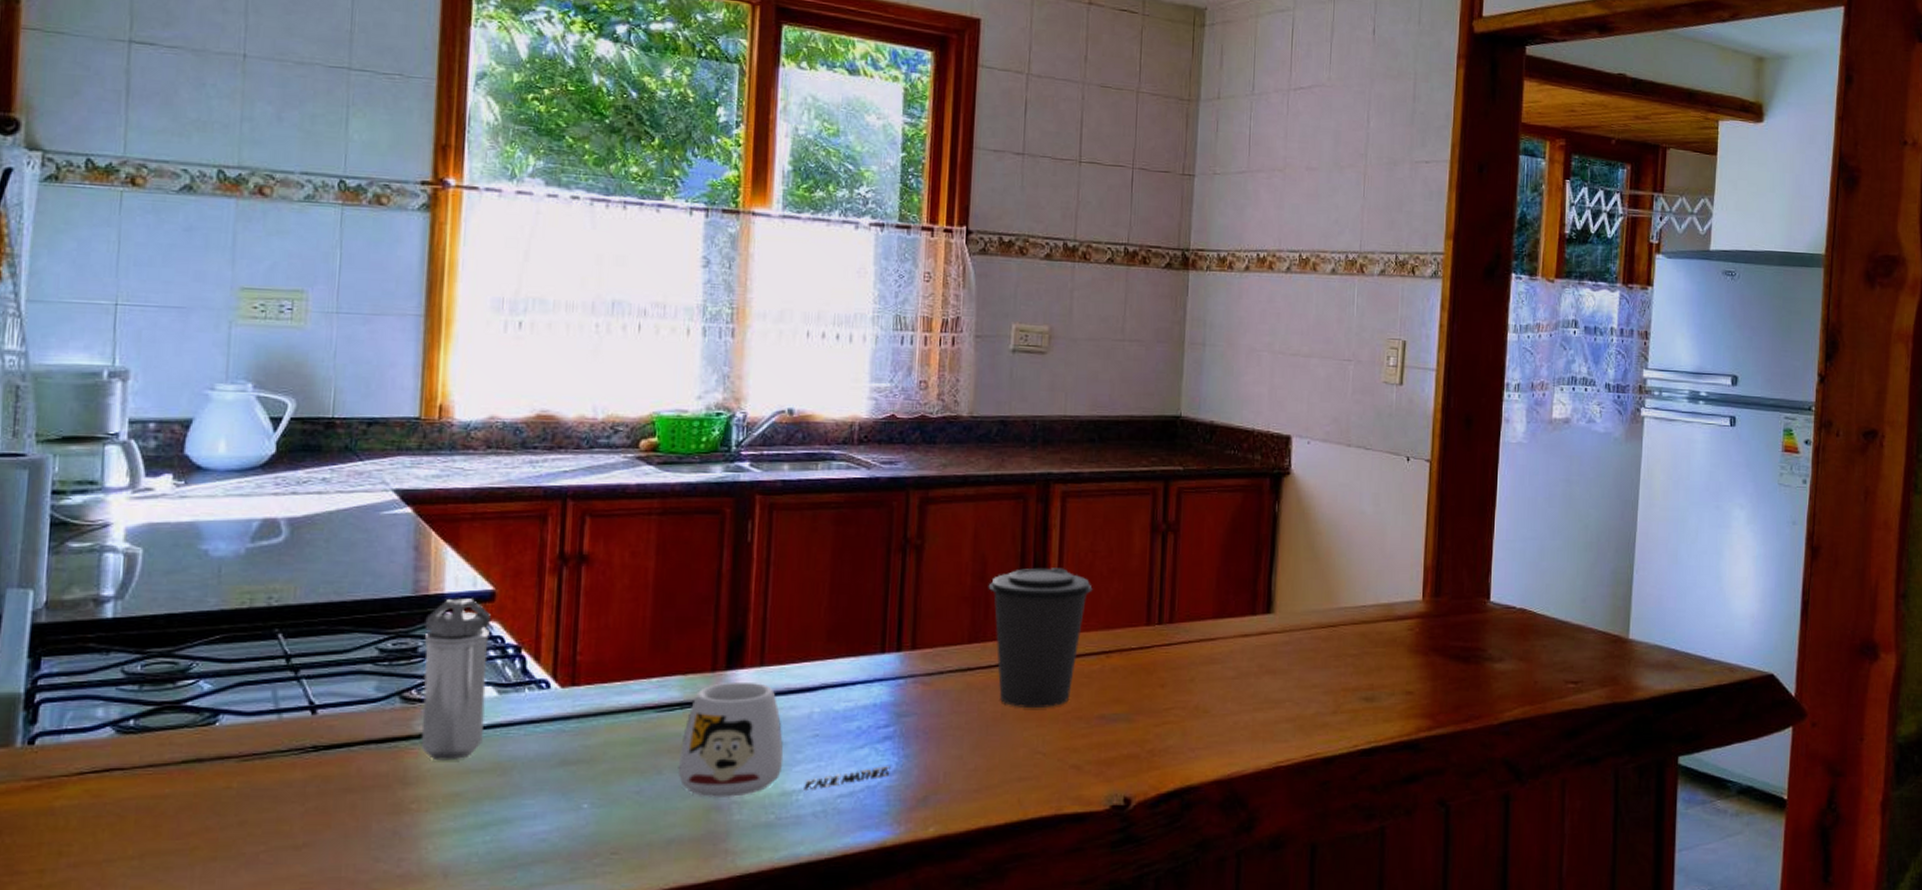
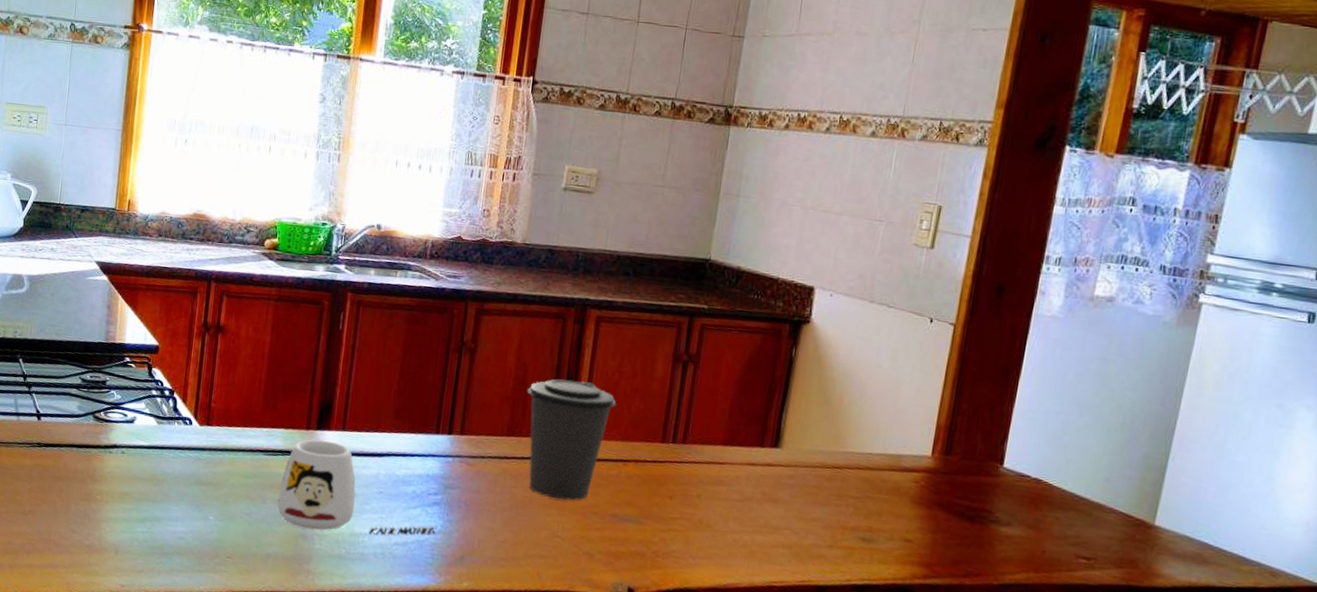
shaker: present [421,598,491,761] -> none [105,347,155,469]

